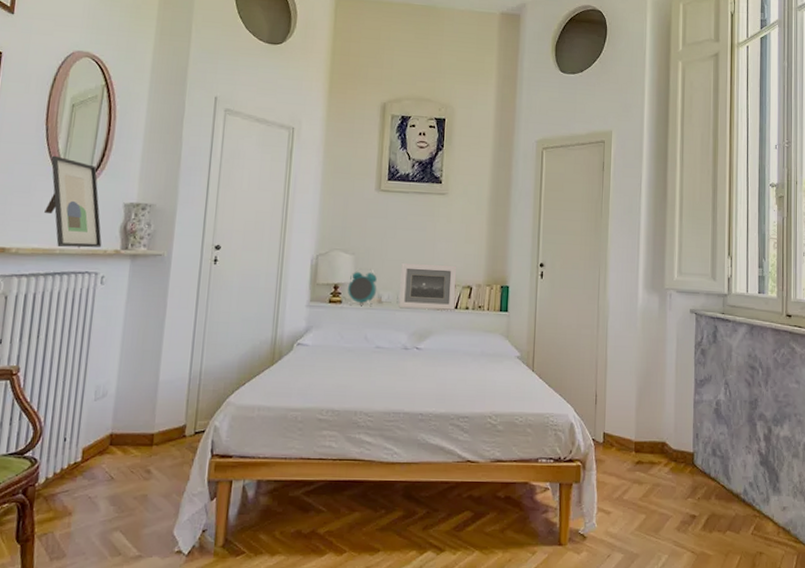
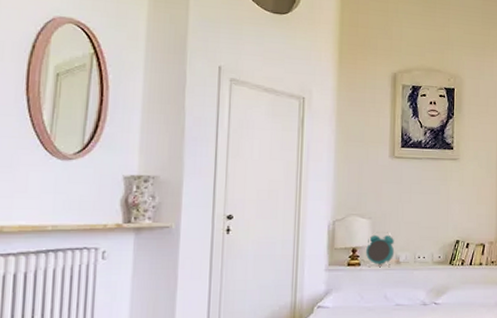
picture frame: present [44,155,102,249] -> none [31,127,101,224]
picture frame: present [399,262,457,310] -> none [416,224,470,268]

